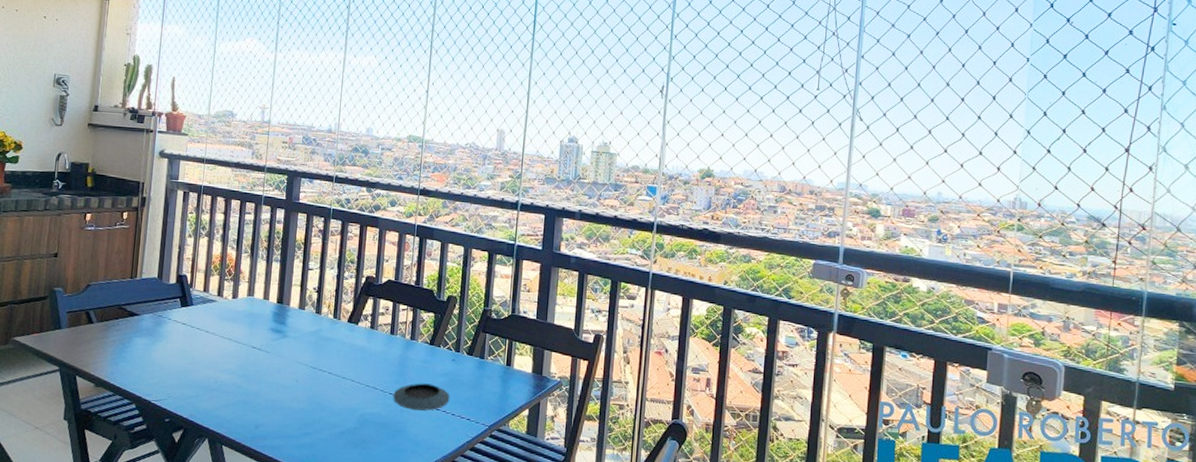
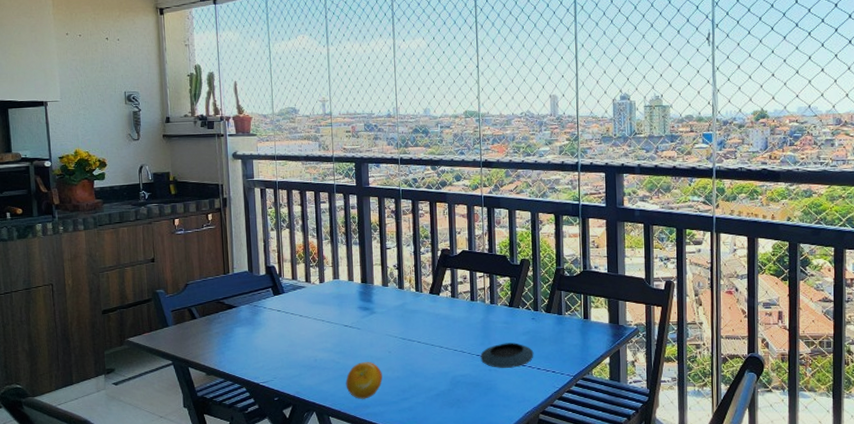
fruit: none [245,389,286,430] -> present [346,362,383,399]

